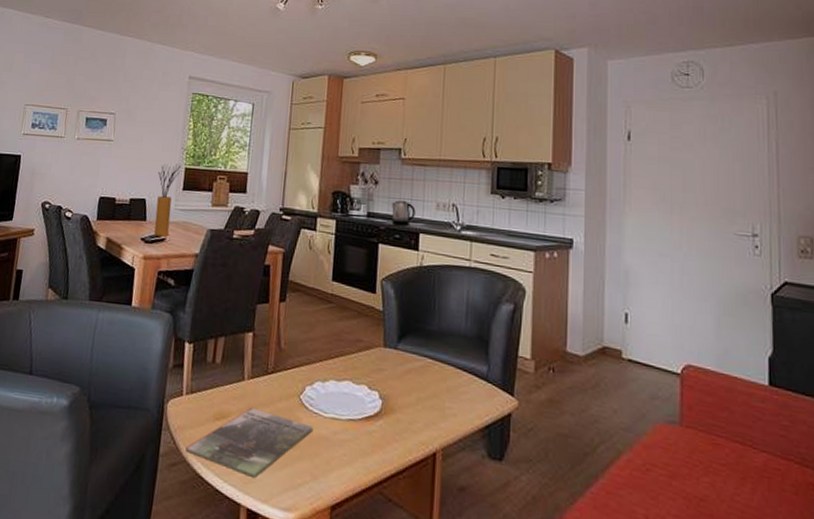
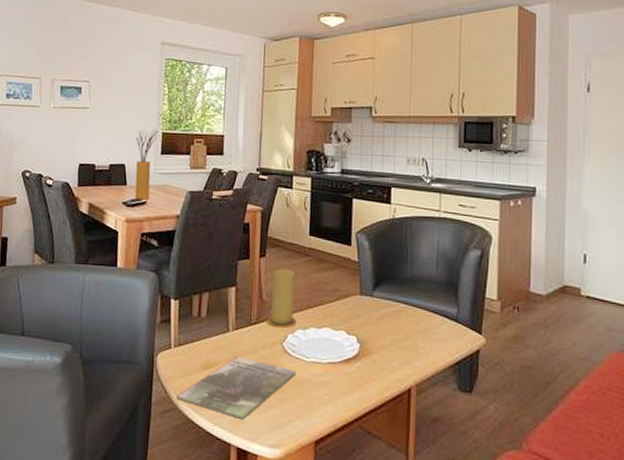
candle: none [283,315,316,379] -> present [266,268,297,328]
kettle: present [392,200,416,227] -> none [364,157,387,182]

